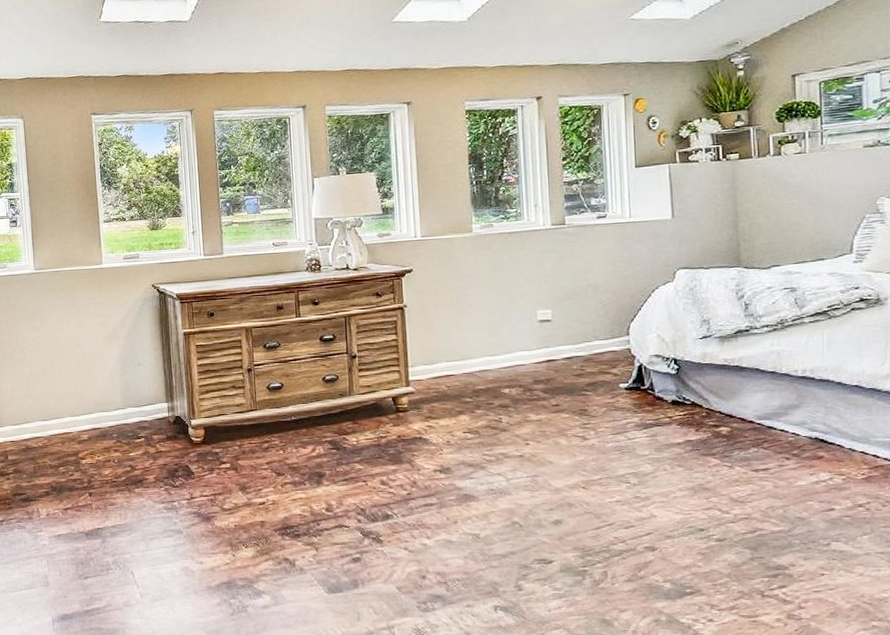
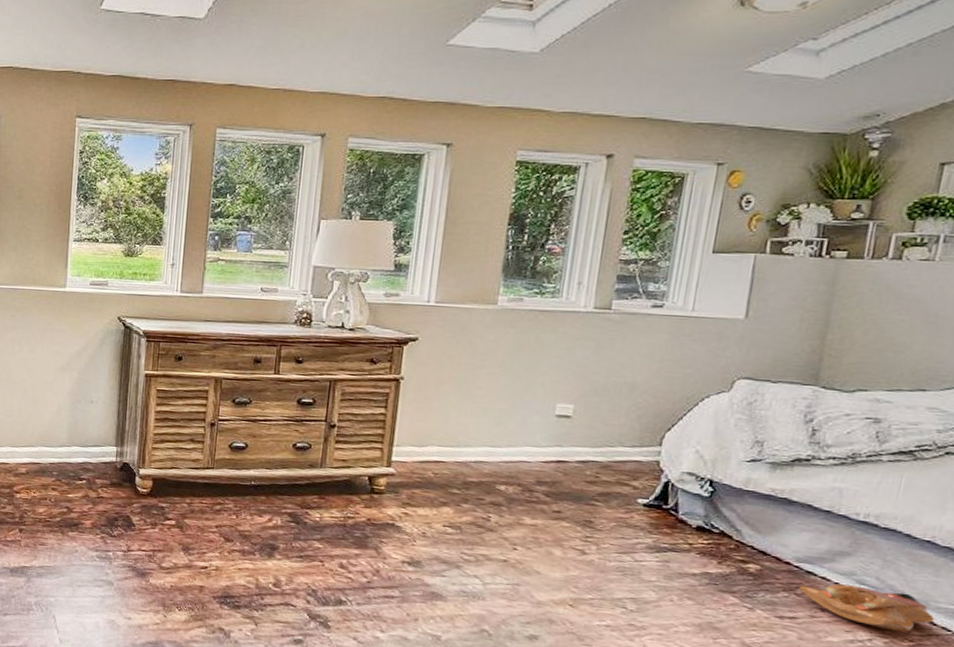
shoe: none [764,433,877,468] -> present [798,584,935,632]

